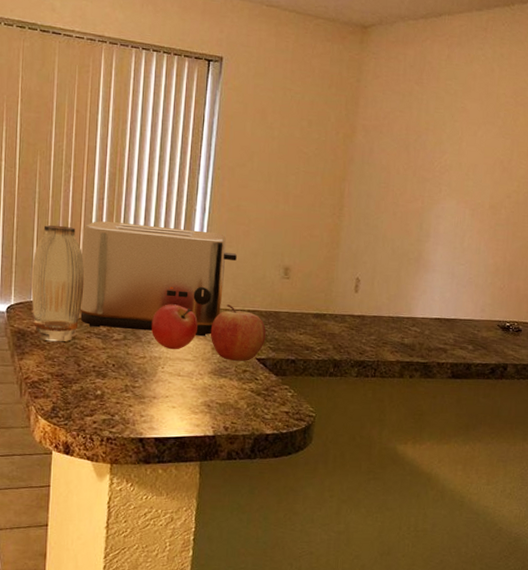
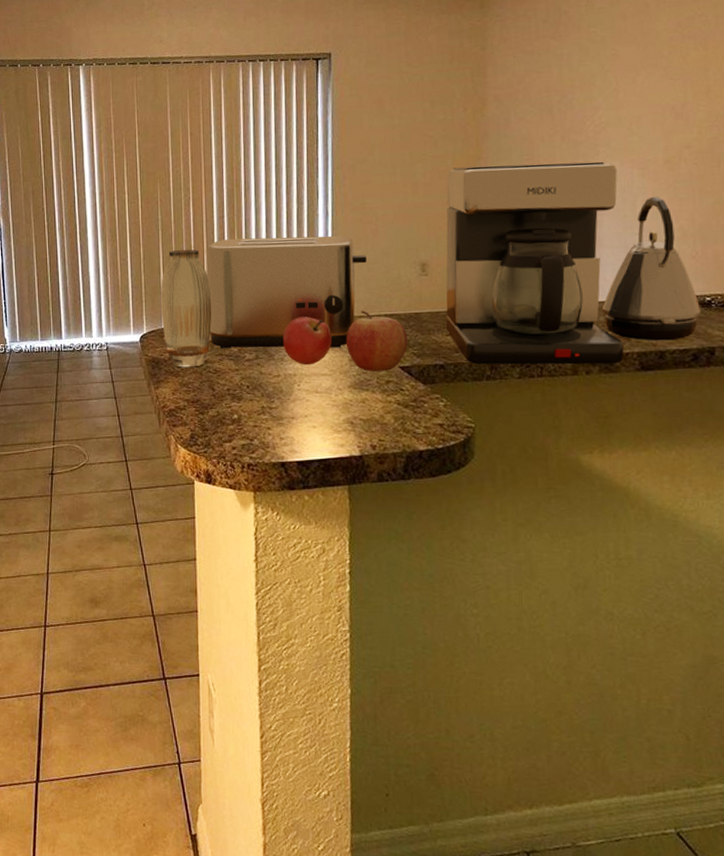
coffee maker: none [300,185,453,371] -> present [445,161,625,365]
kettle: none [428,234,502,356] -> present [601,196,702,341]

